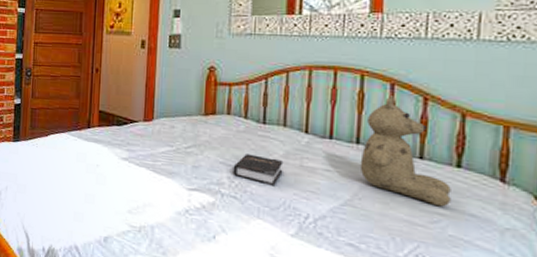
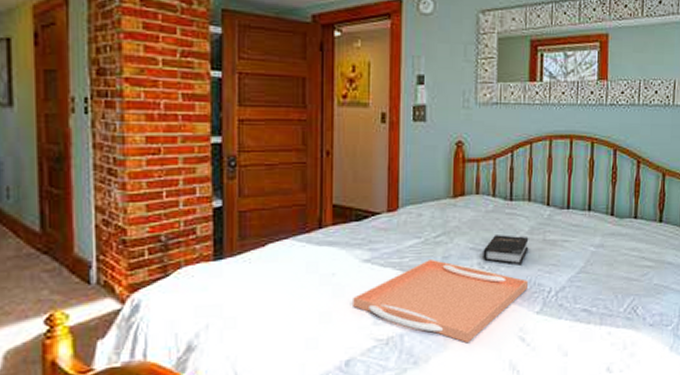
serving tray: none [112,165,281,249] -> present [353,258,528,344]
teddy bear: present [359,95,451,207] -> none [591,161,656,260]

